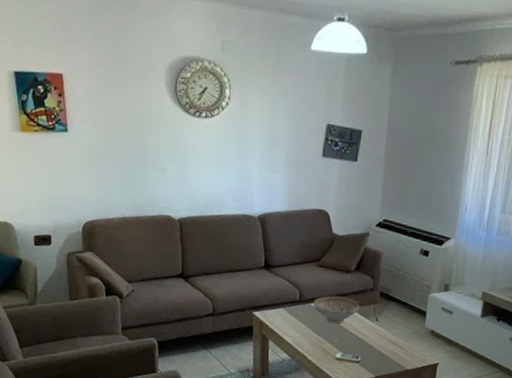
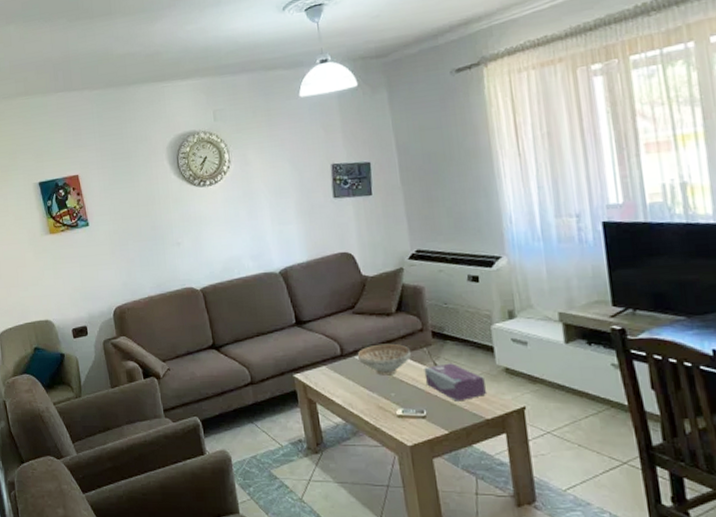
tissue box: none [365,320,413,353] -> present [424,363,486,402]

